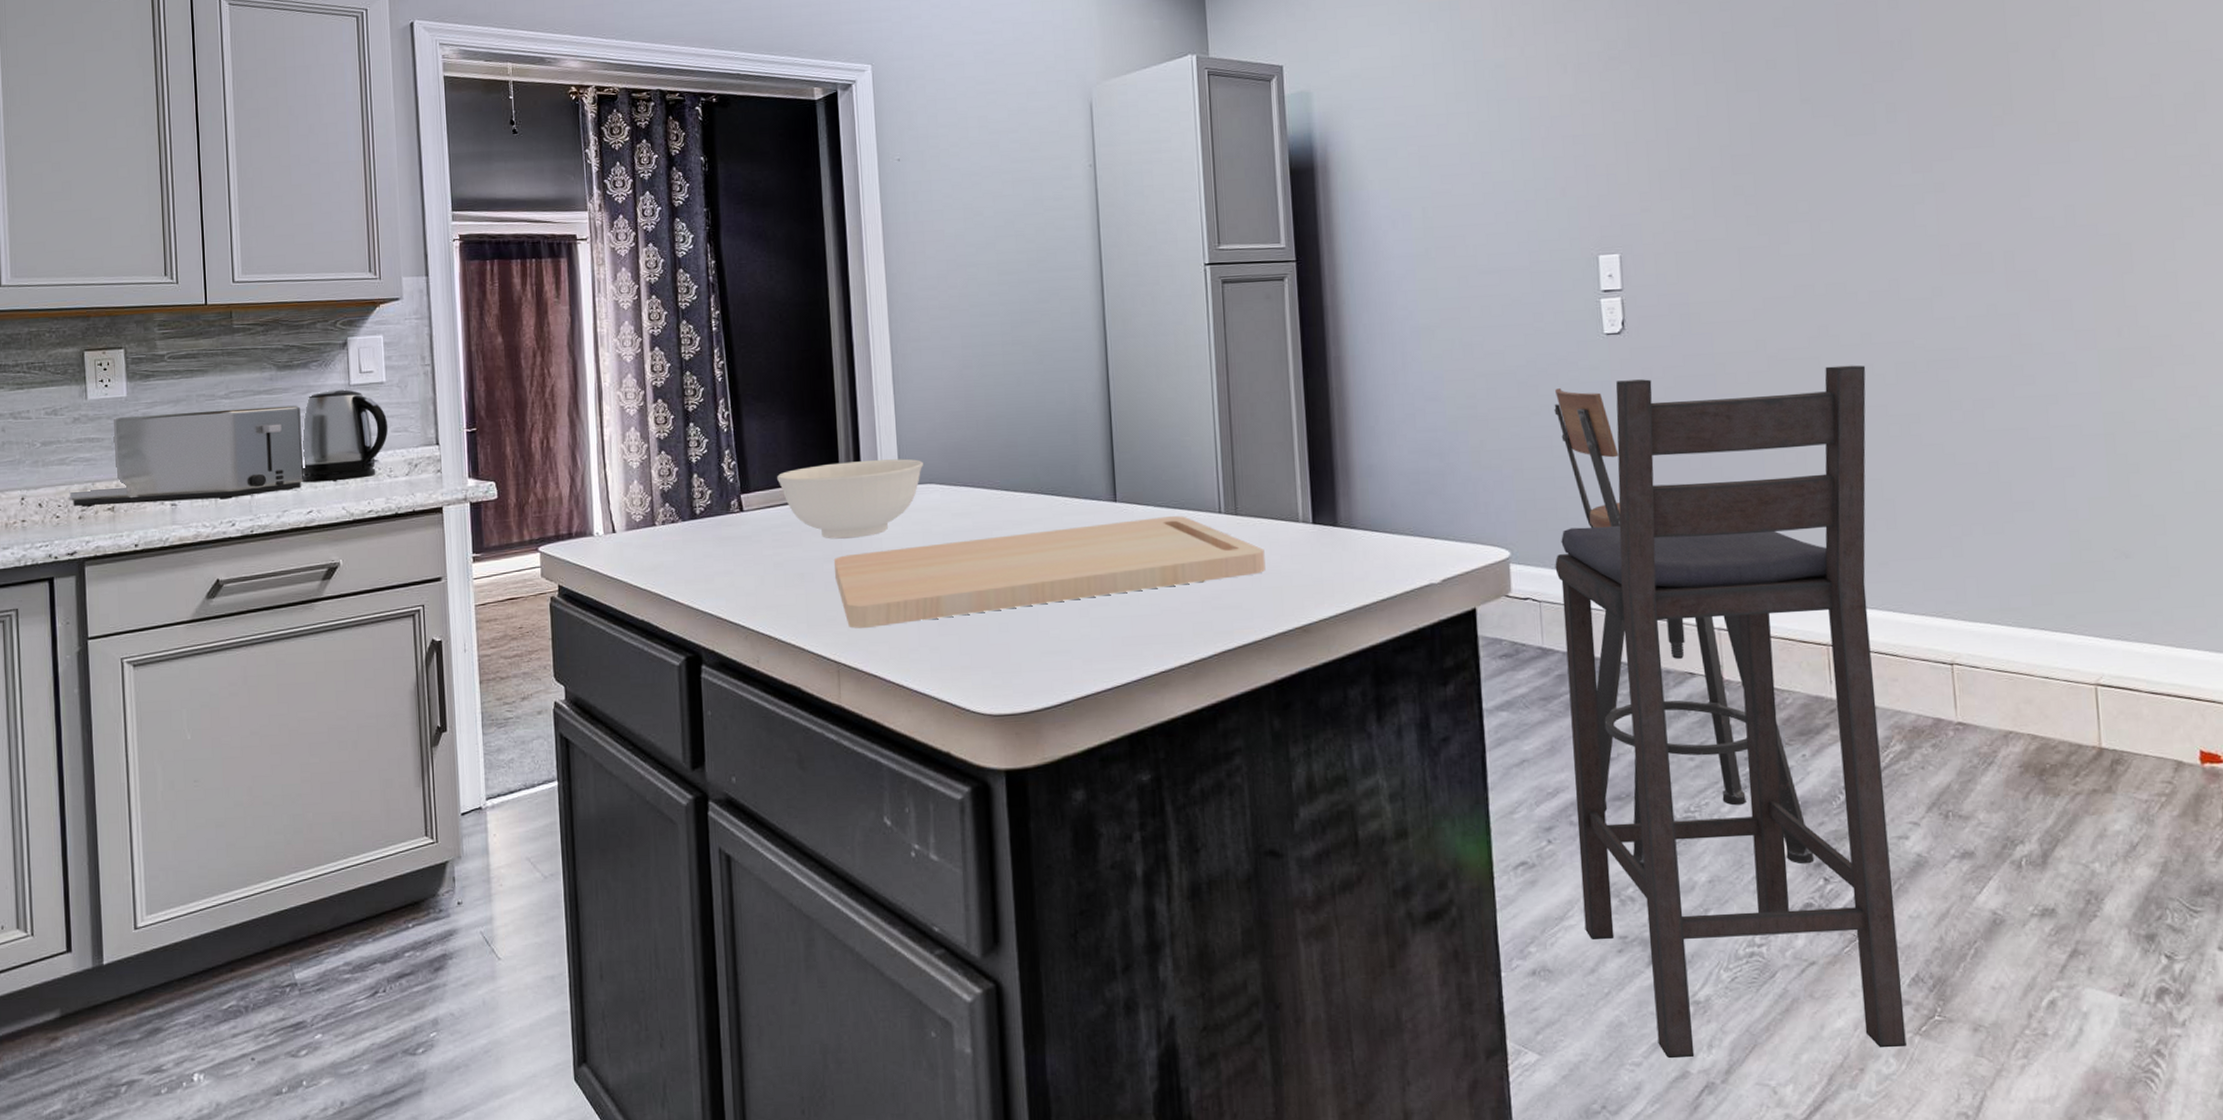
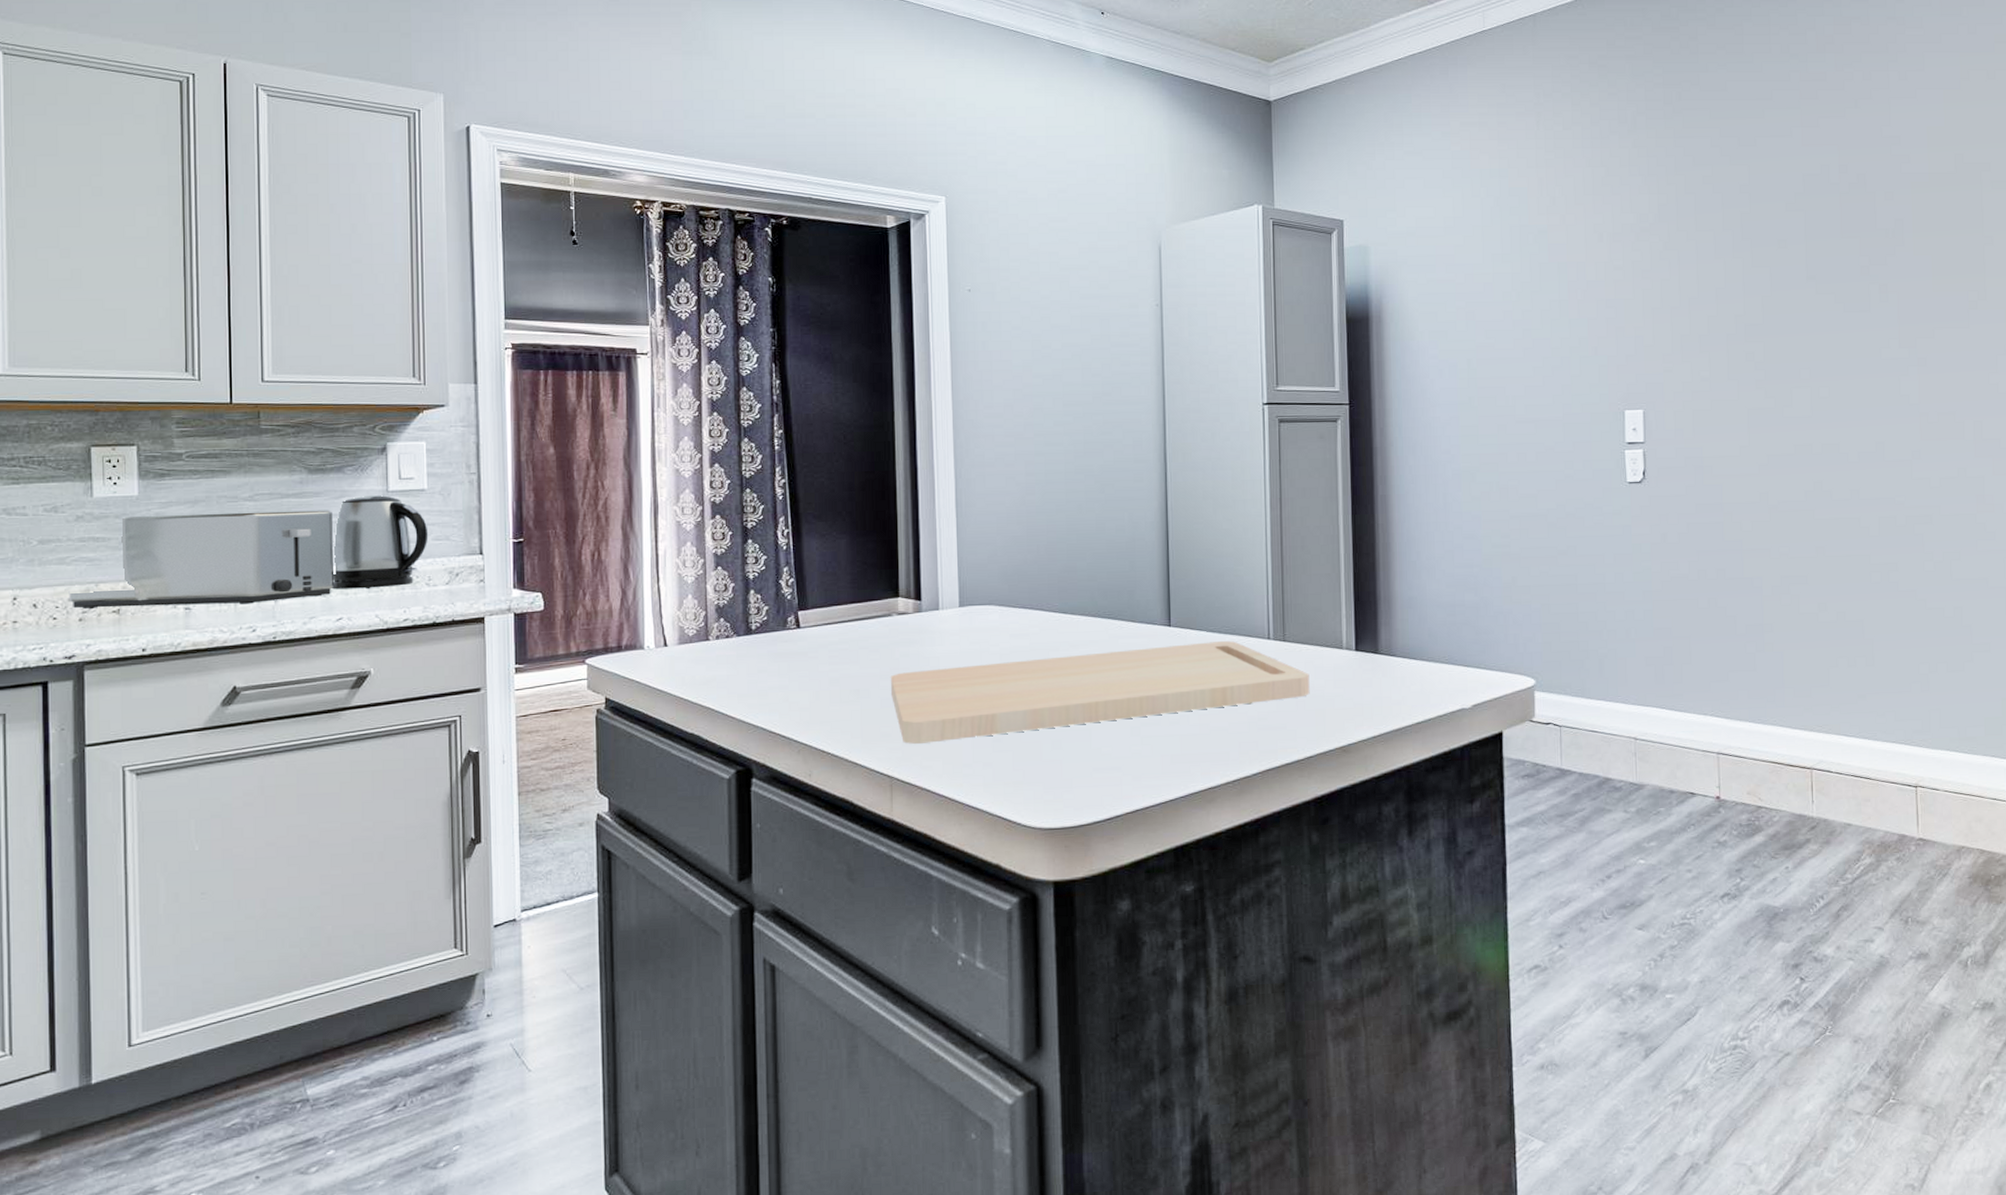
bowl: present [777,458,923,540] -> none [836,580,983,658]
bar stool: present [1554,388,1814,870] -> none [1580,531,1793,971]
bar stool: present [1555,365,1907,1058] -> none [1575,518,1865,1142]

